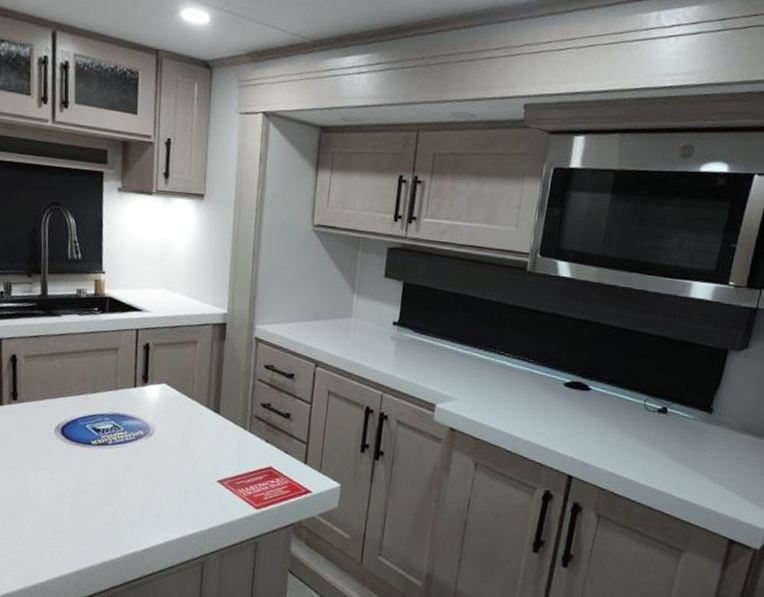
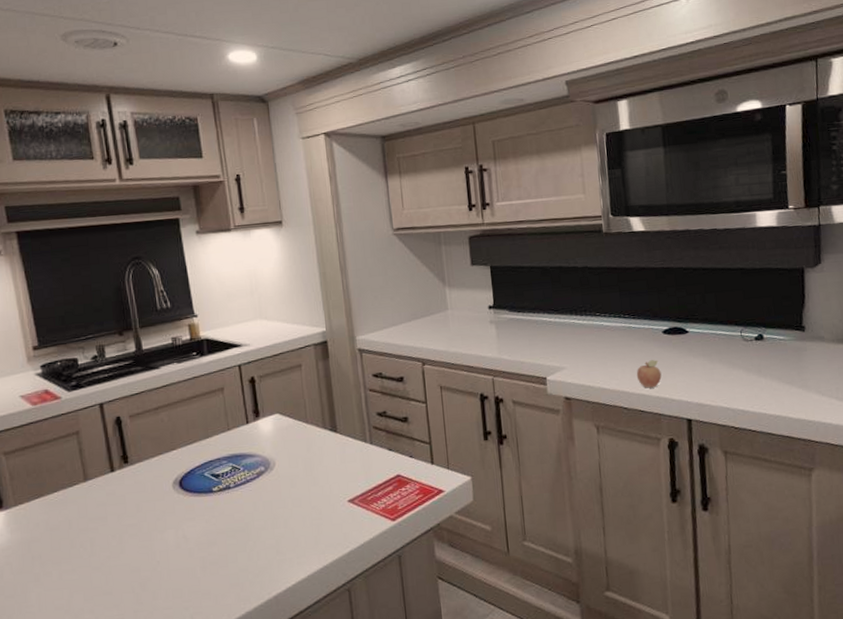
fruit: none [526,409,553,438] -> present [636,360,662,388]

